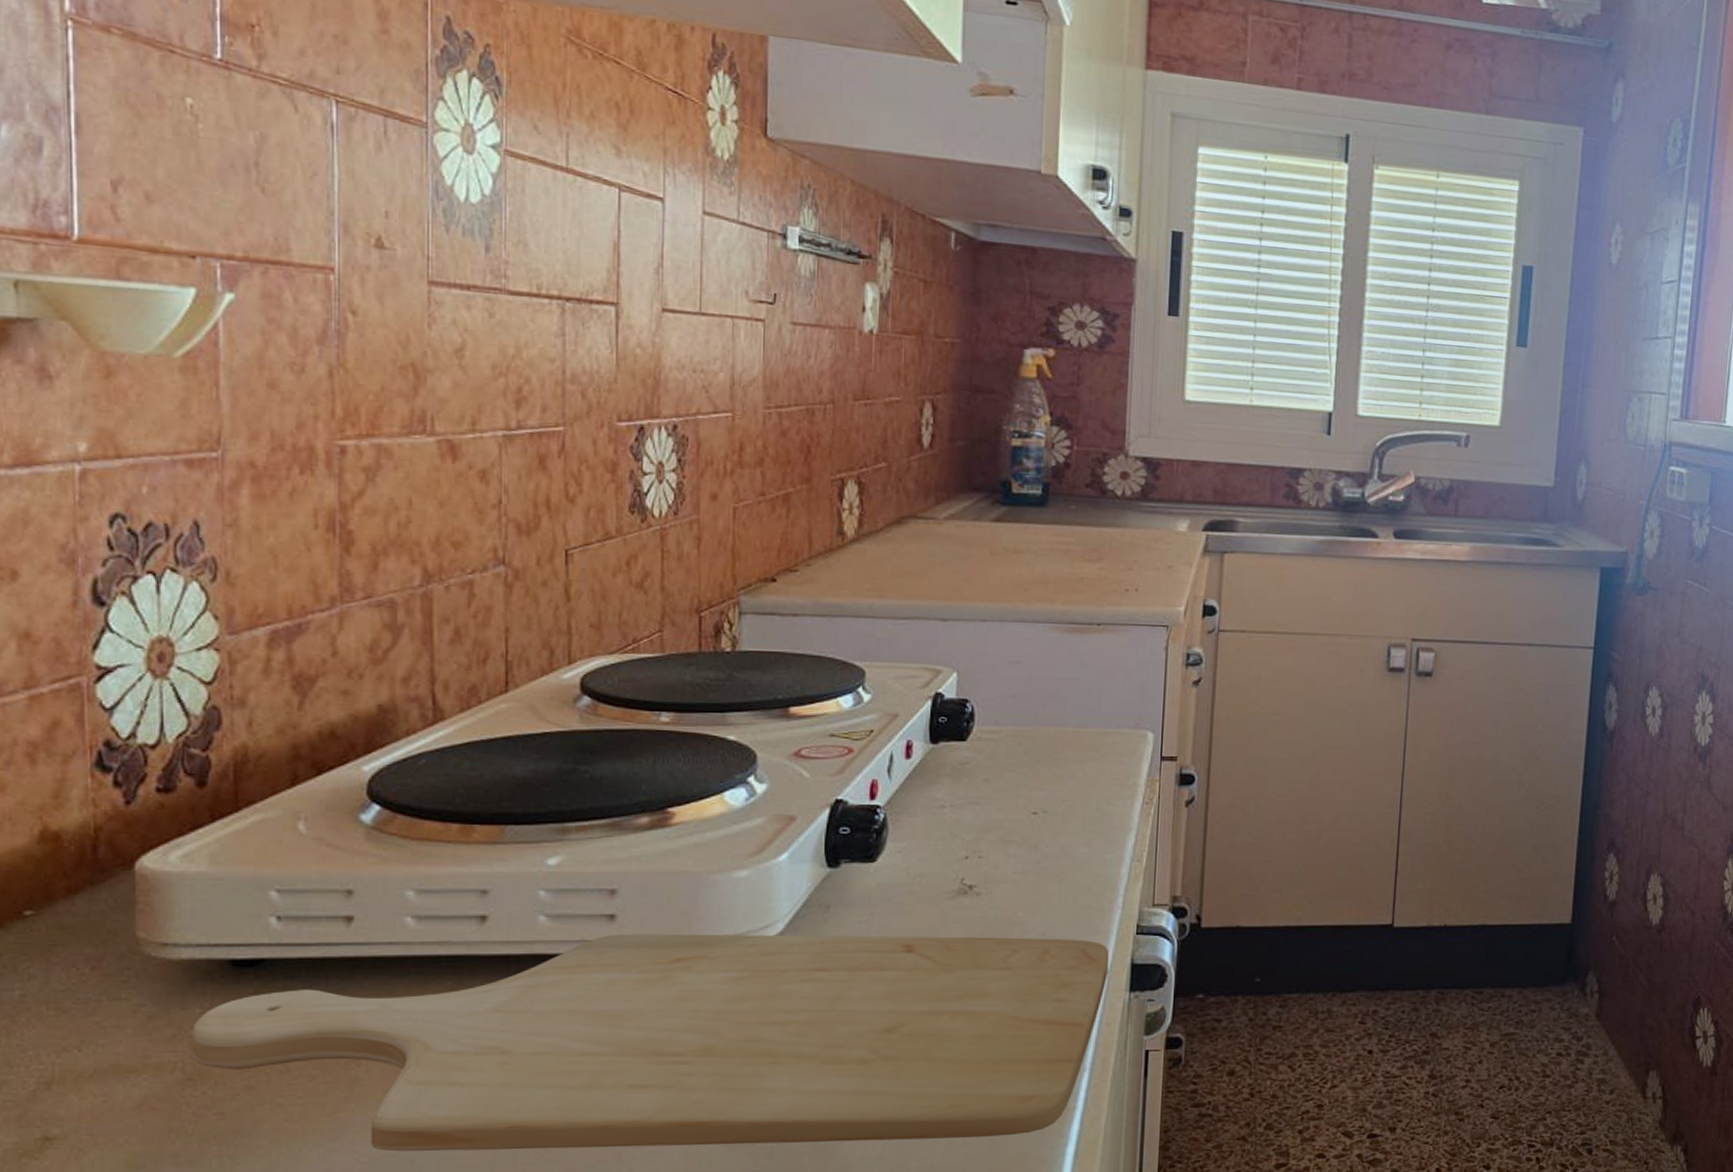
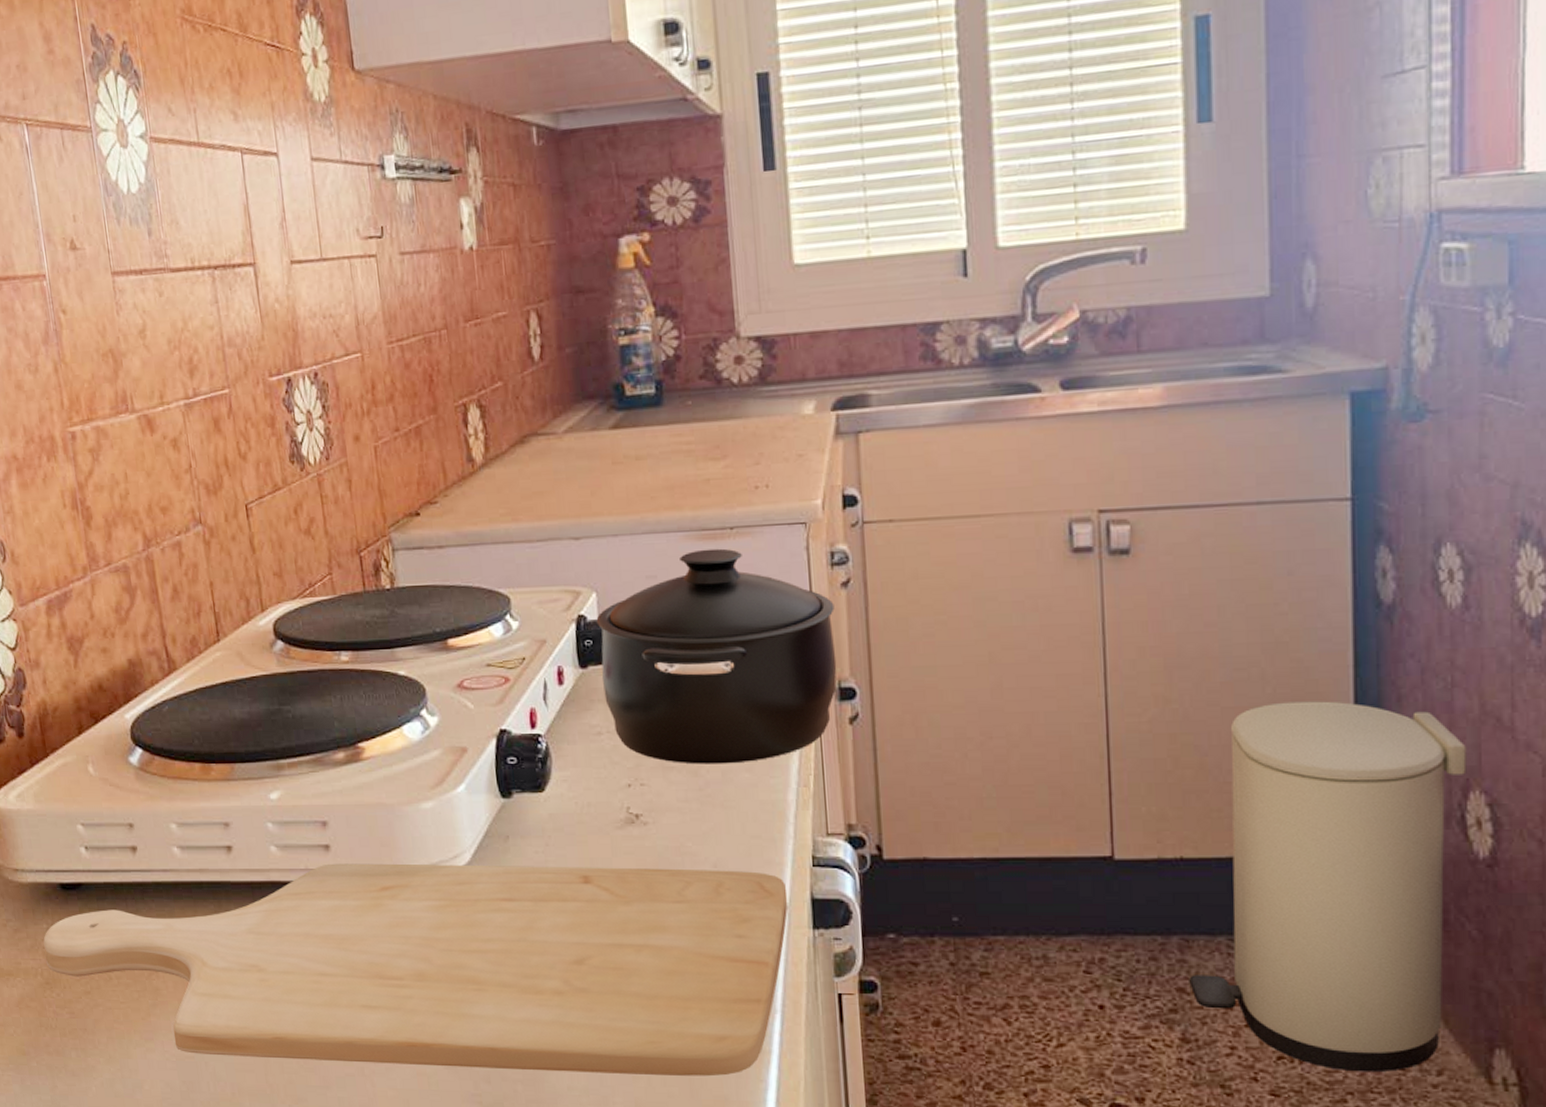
saucepan: none [952,641,1185,839] -> present [596,548,837,764]
pedal bin: none [1440,801,1652,1095] -> present [1189,701,1467,1073]

